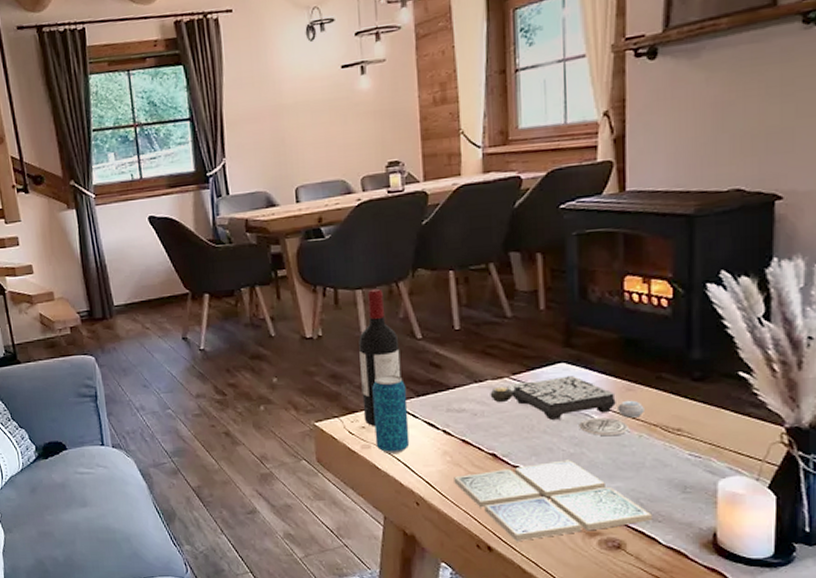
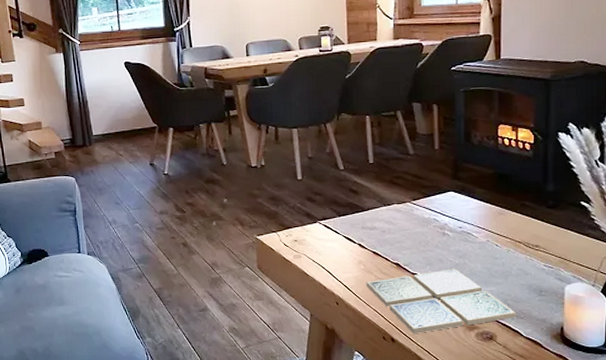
wine bottle: present [359,288,401,427] -> none [294,128,327,241]
beverage can: present [372,374,410,453] -> none [303,198,332,262]
board game: present [490,376,644,437] -> none [395,202,512,251]

